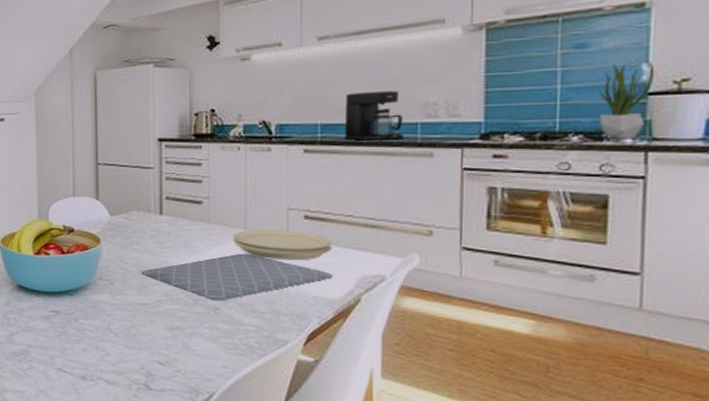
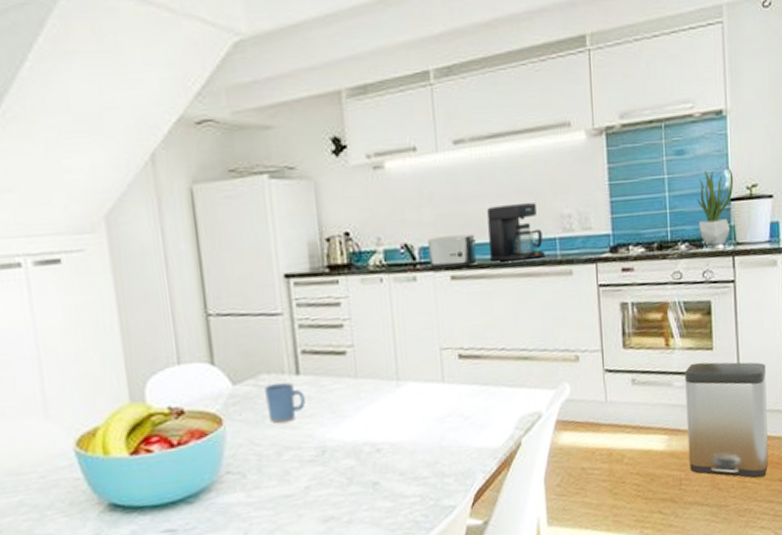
mug: none [134,219,165,250] -> present [265,382,306,424]
placemat: present [141,253,333,301] -> none [280,408,493,474]
plate: present [233,230,332,261] -> none [385,374,490,412]
toaster: none [285,115,331,143] -> present [428,233,477,269]
pedal bin: none [560,254,683,387] -> present [685,362,769,478]

